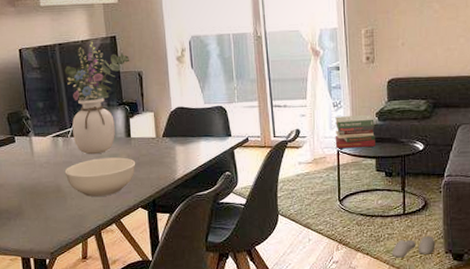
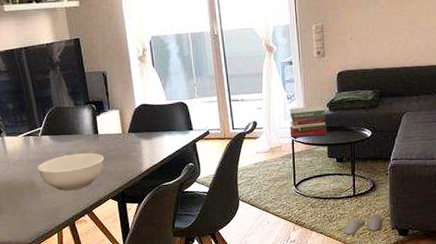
bouquet: present [64,41,130,155] -> none [31,44,94,152]

